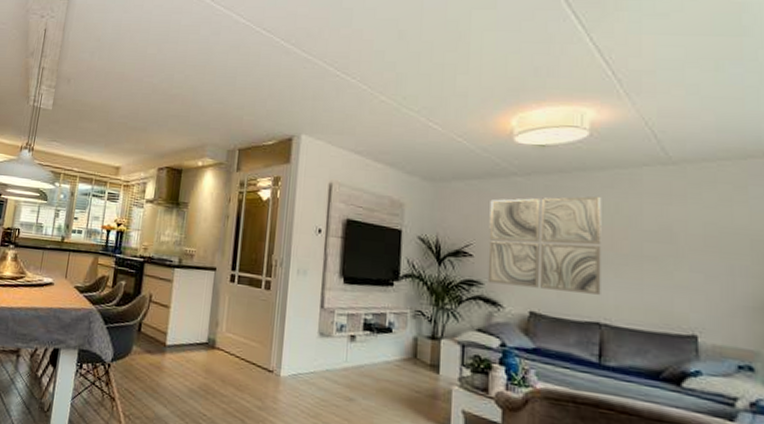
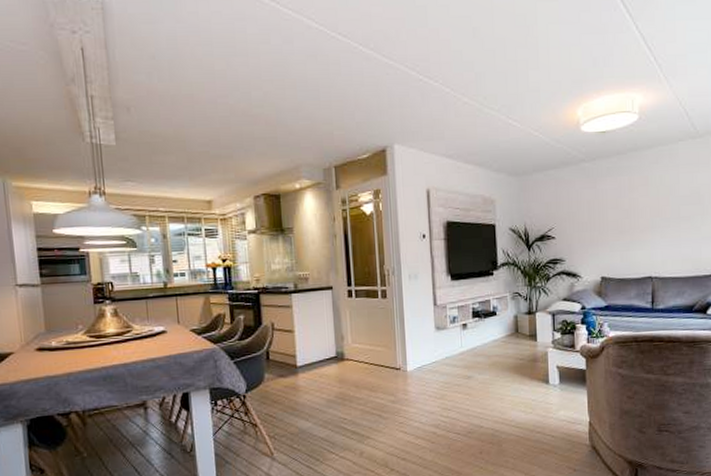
wall art: present [487,196,602,295] -> none [565,173,652,259]

